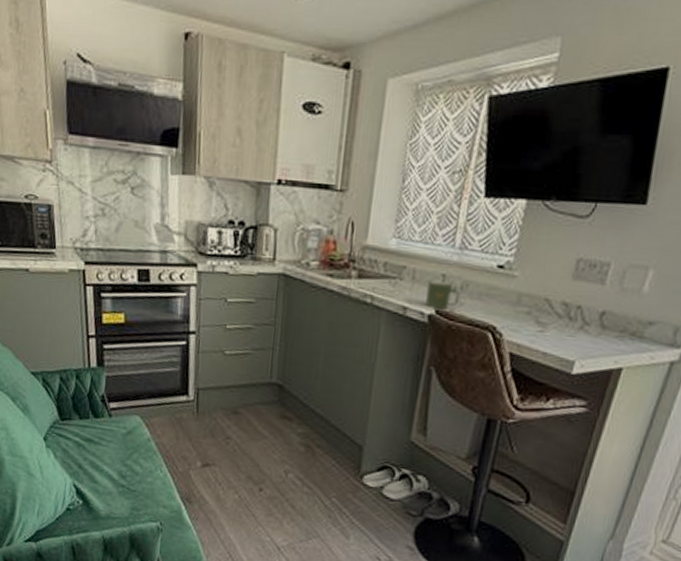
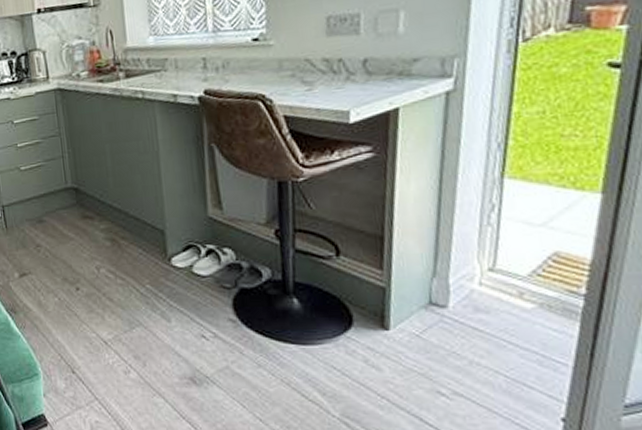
mug: present [425,279,461,311] -> none [190,63,224,92]

